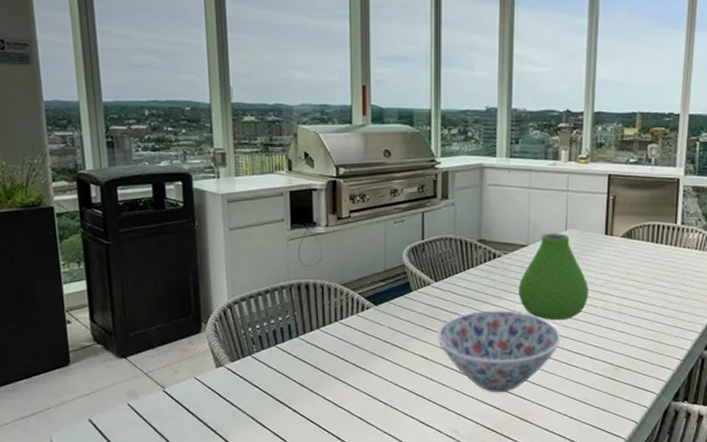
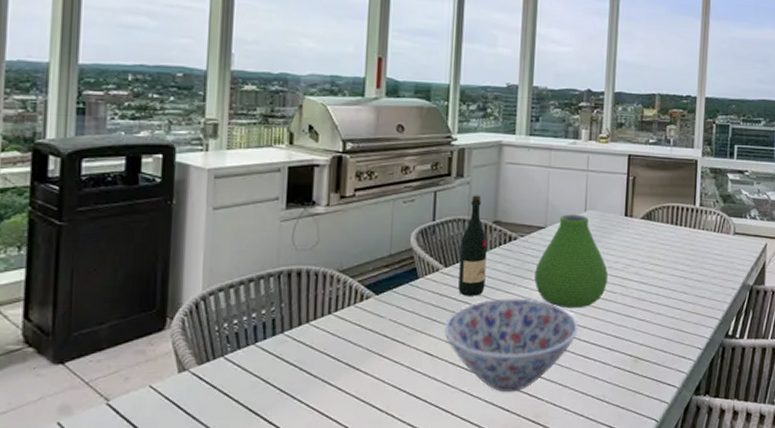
wine bottle: none [448,215,473,308] -> present [458,195,488,296]

